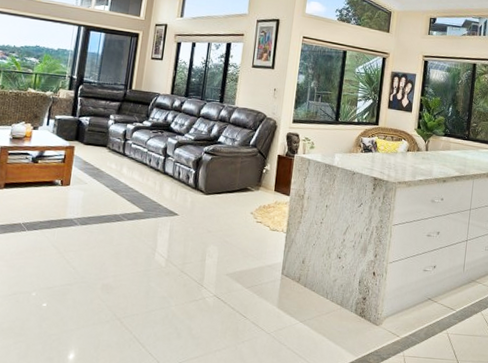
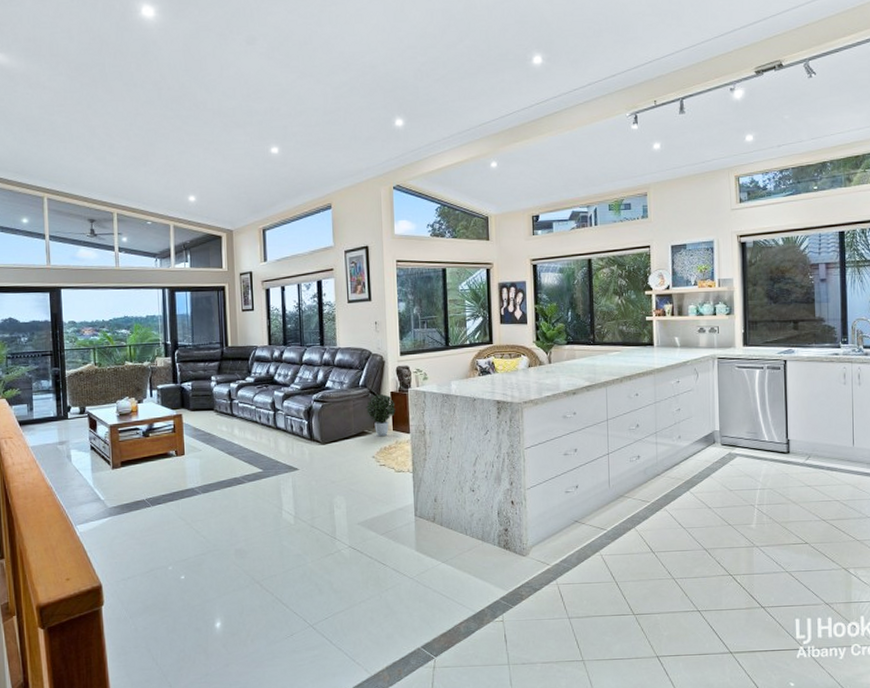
potted plant: none [252,155,280,196] -> present [365,393,396,437]

